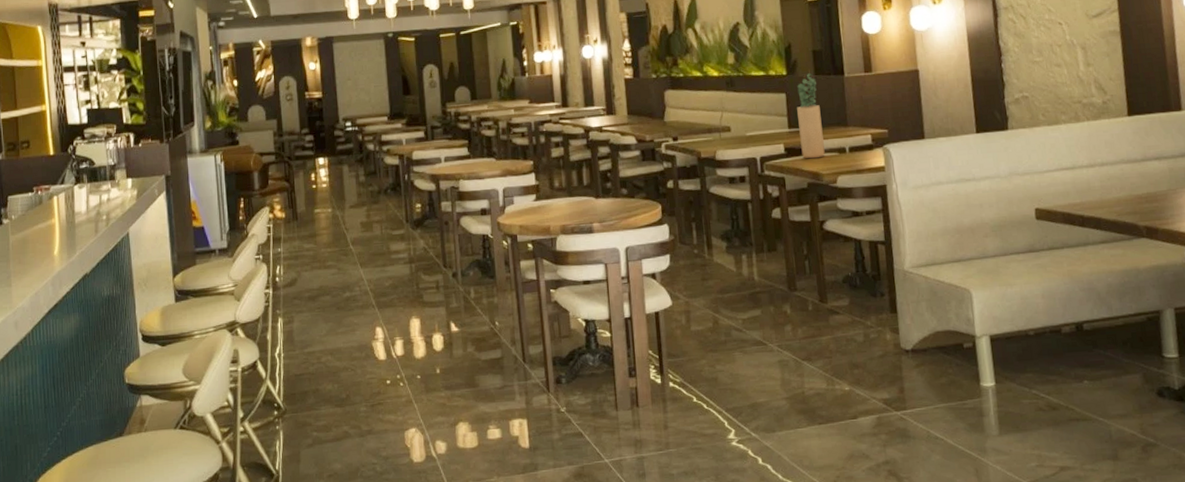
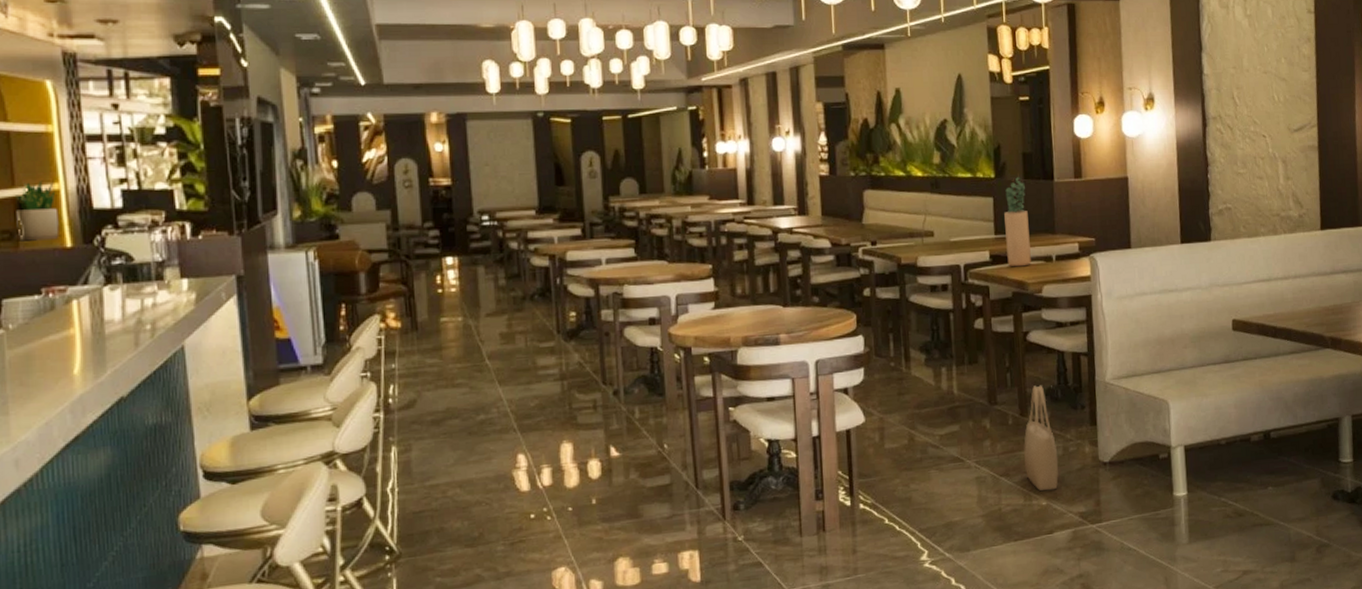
planter: none [17,103,46,151] -> present [15,180,60,241]
shopping bag: none [824,272,861,377] -> present [1024,385,1059,492]

